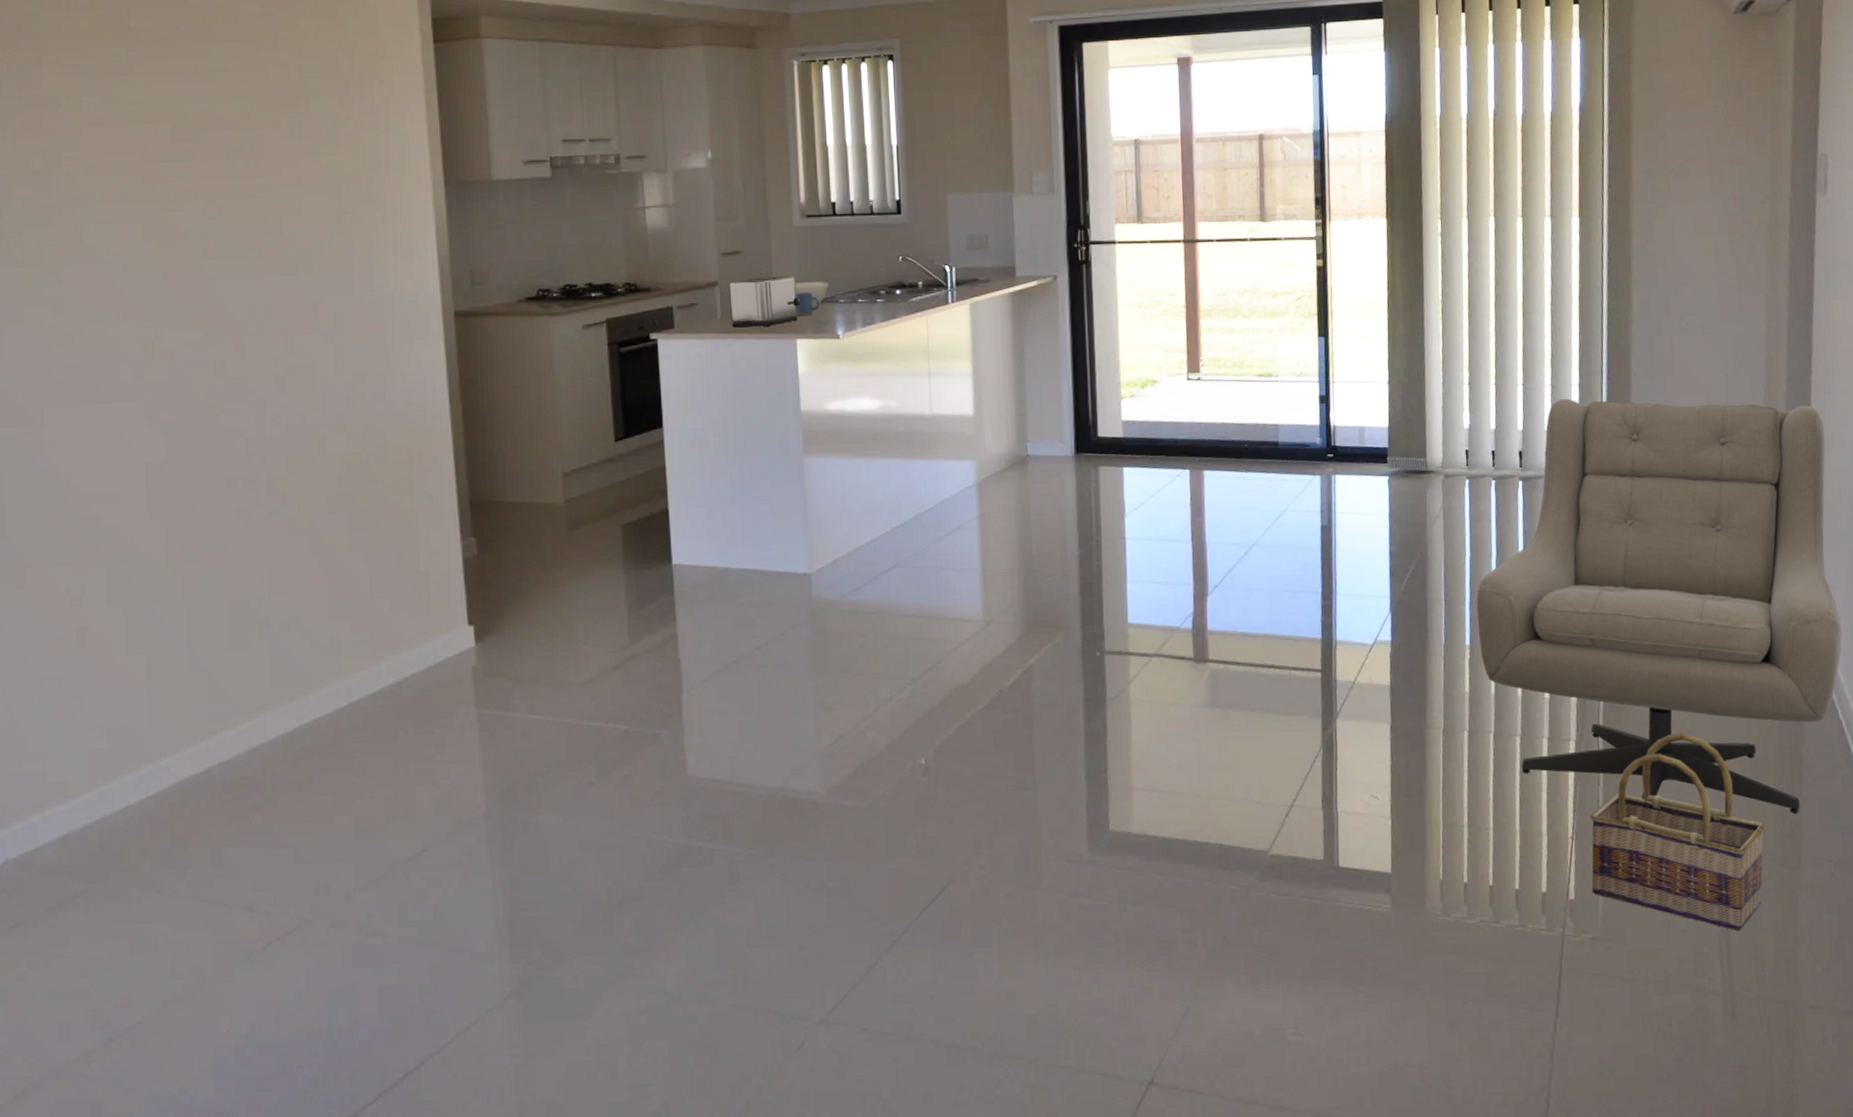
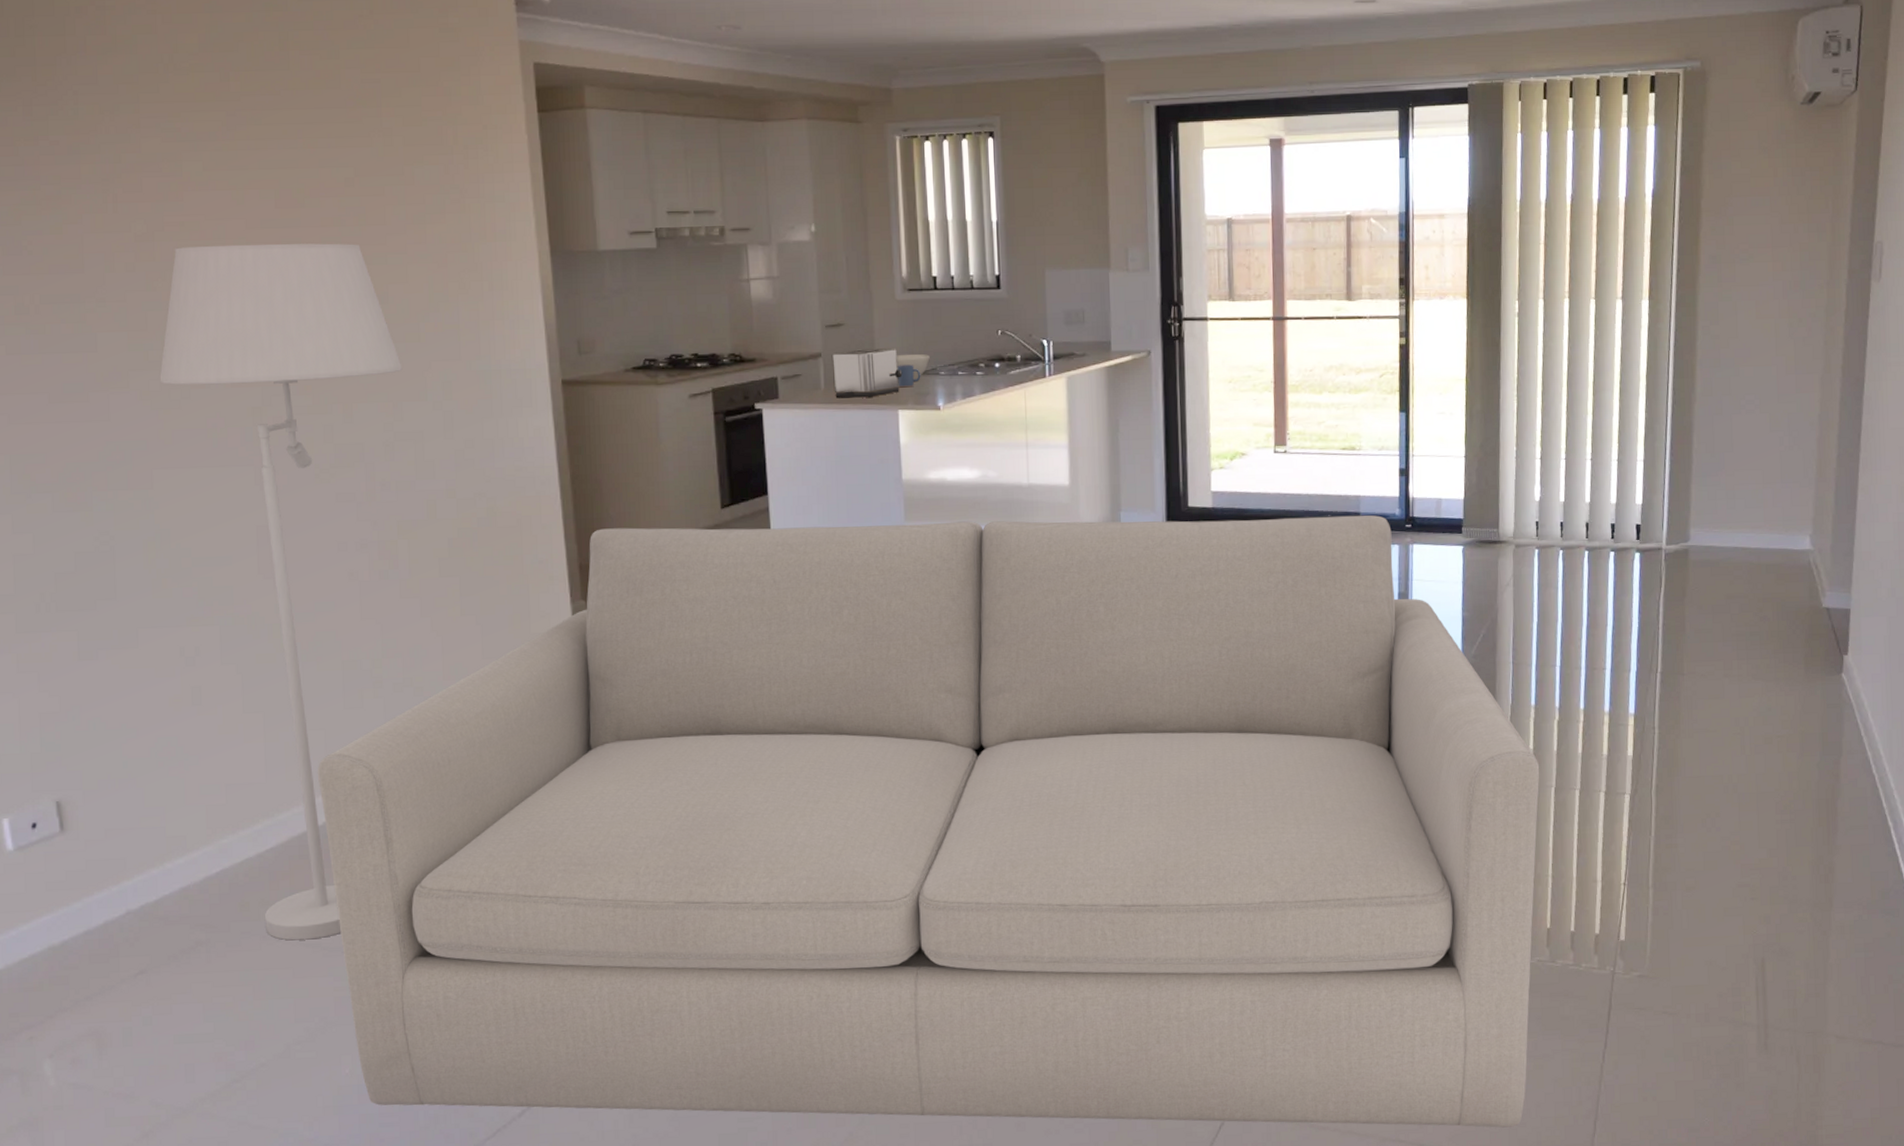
floor lamp: none [53,176,295,892] -> present [159,243,403,941]
sofa: none [200,444,1477,1105] -> present [317,515,1540,1129]
armchair: present [1476,398,1842,814] -> none [1542,473,1878,861]
basket: present [1590,732,1766,932] -> none [1641,786,1802,969]

